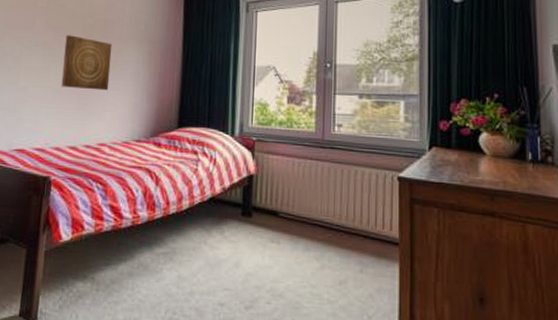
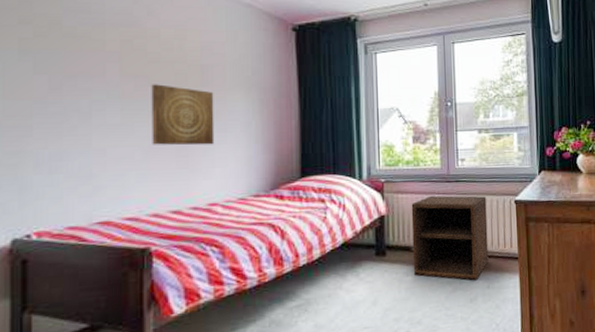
nightstand: none [278,161,364,260] -> present [411,195,489,280]

